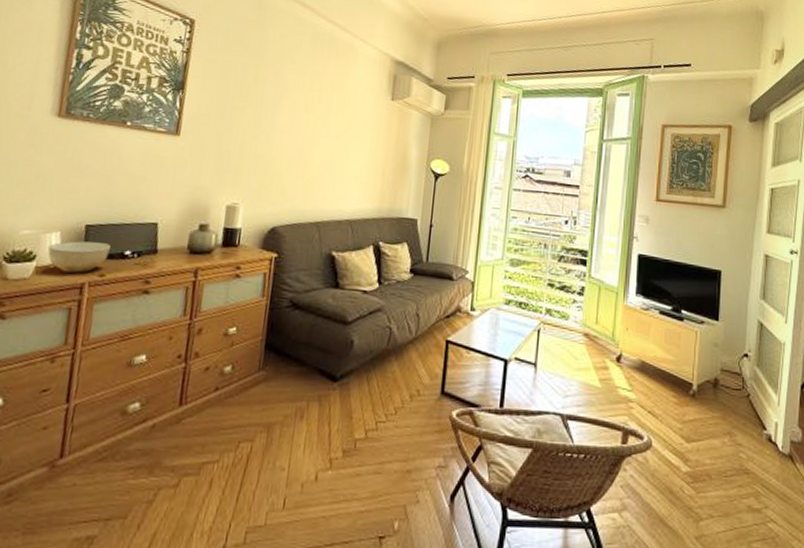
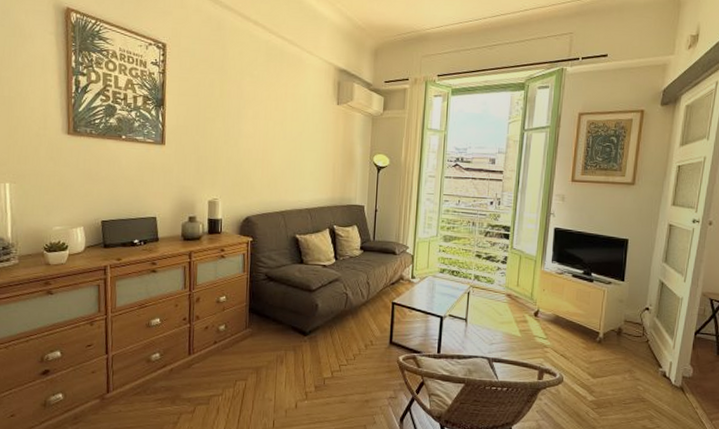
bowl: present [47,241,112,273] -> none [75,233,123,258]

